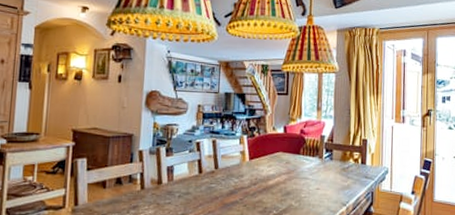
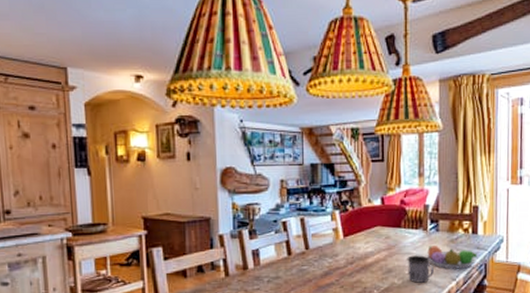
mug: none [304,180,327,206] -> present [407,255,434,283]
fruit bowl: none [321,171,365,196] -> present [426,245,477,269]

